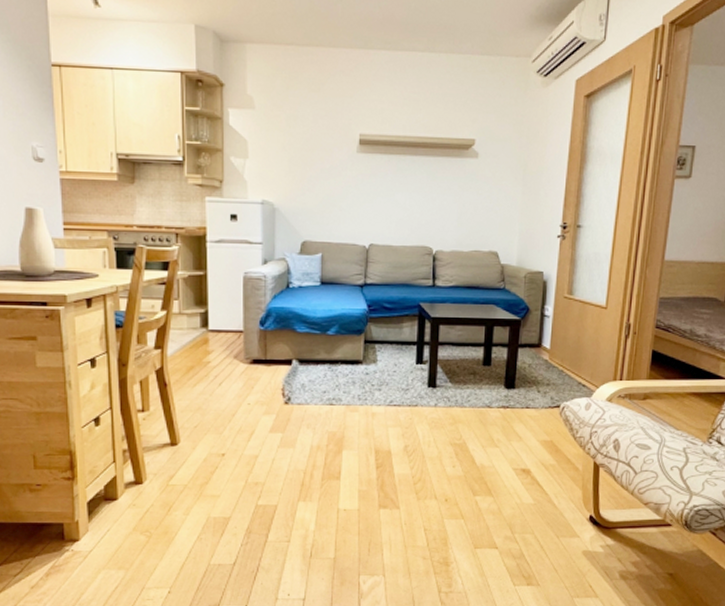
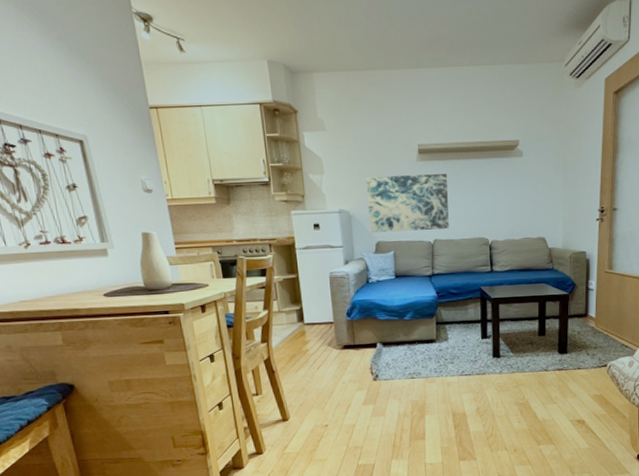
wall art: none [295,165,391,233] -> present [366,174,449,233]

